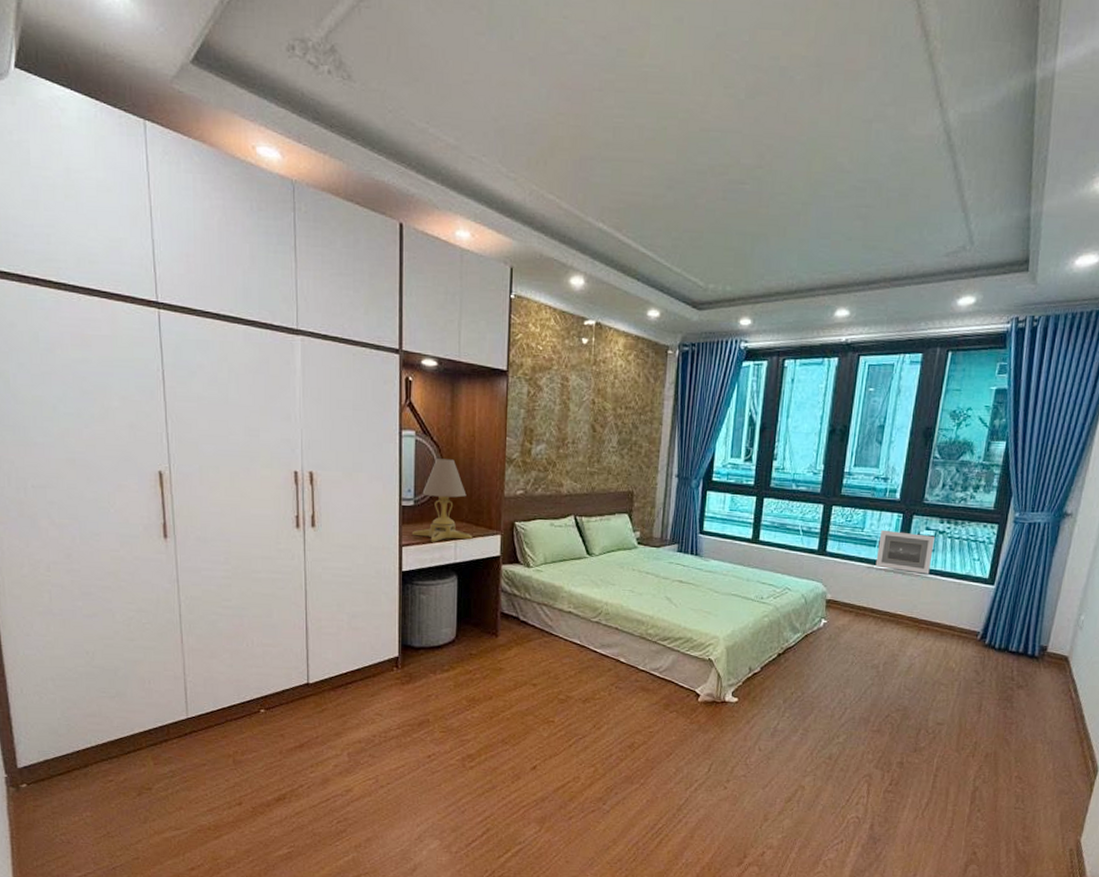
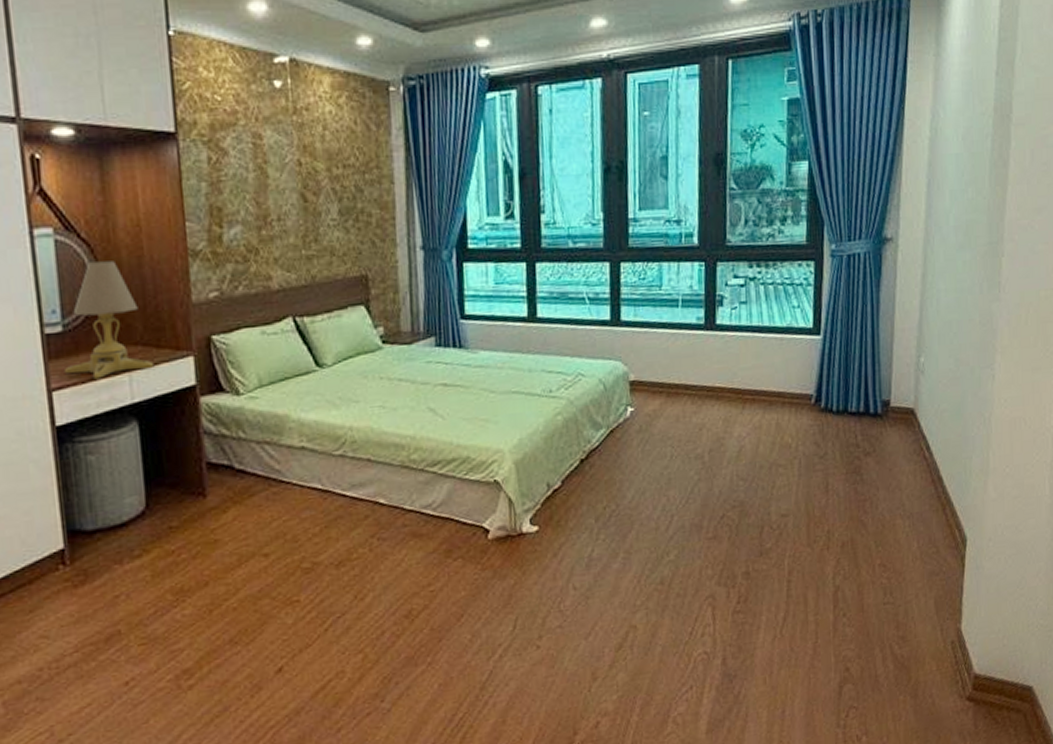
picture frame: present [875,529,935,574] -> none [681,284,746,333]

